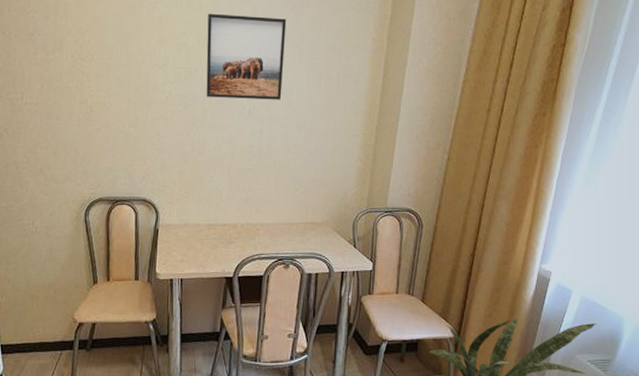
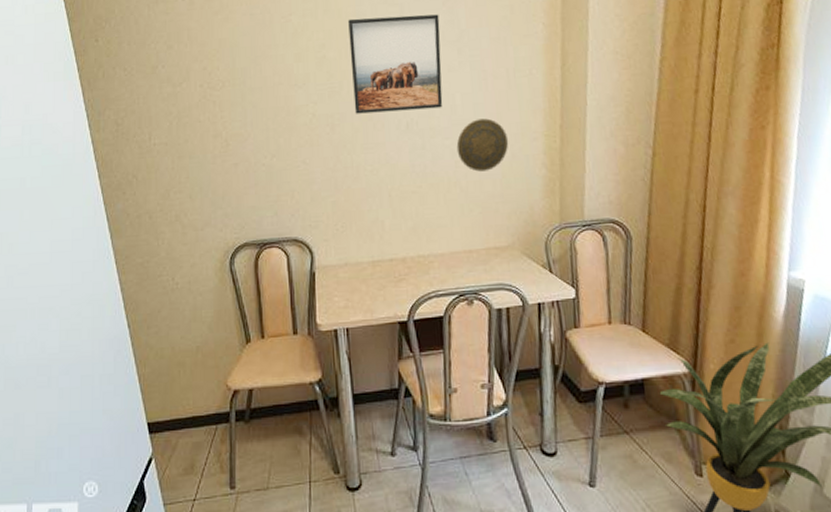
decorative plate: none [289,113,333,158] -> present [456,118,509,172]

